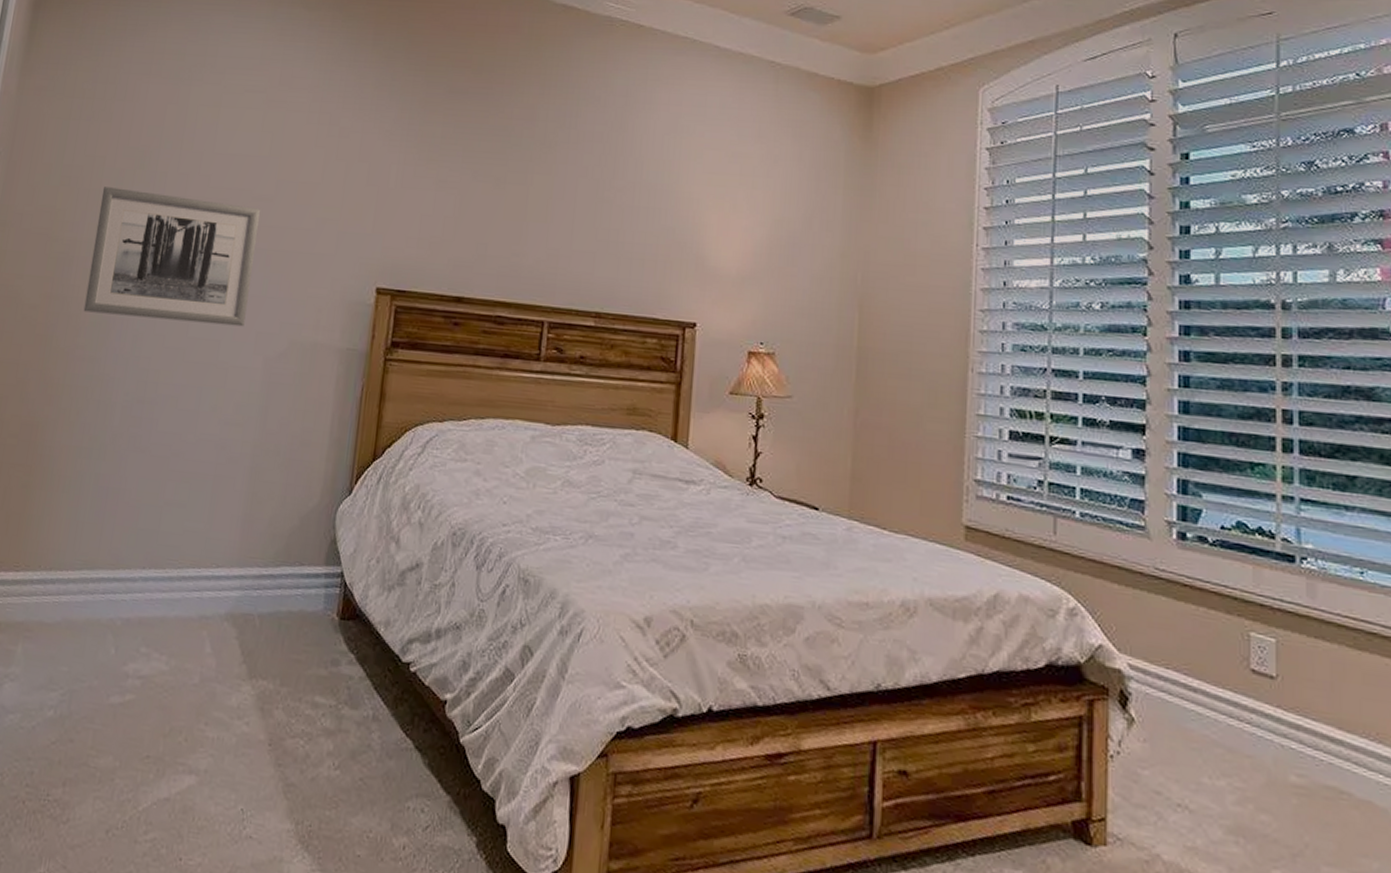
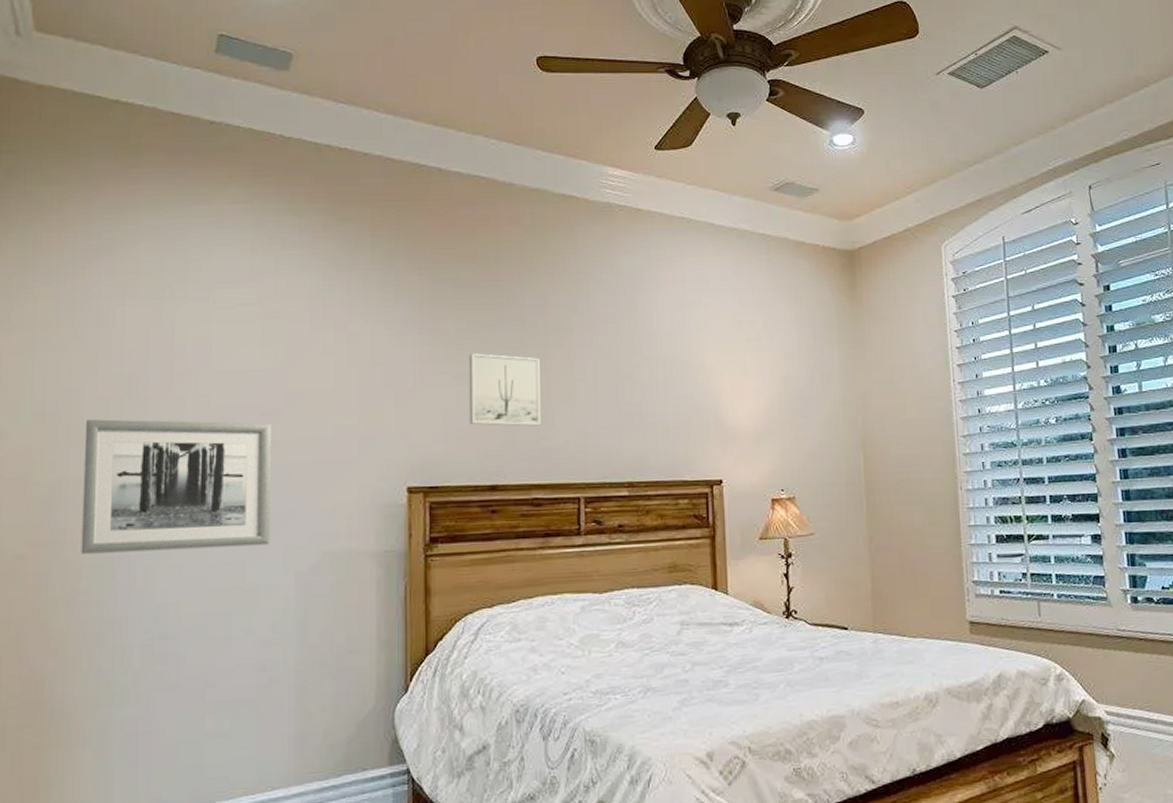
wall art: none [443,160,521,242] -> present [469,353,541,427]

